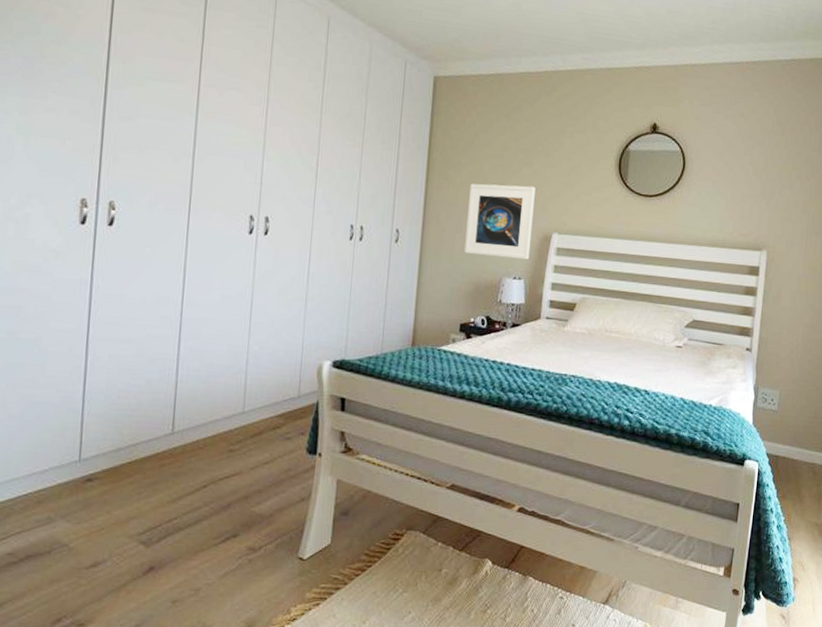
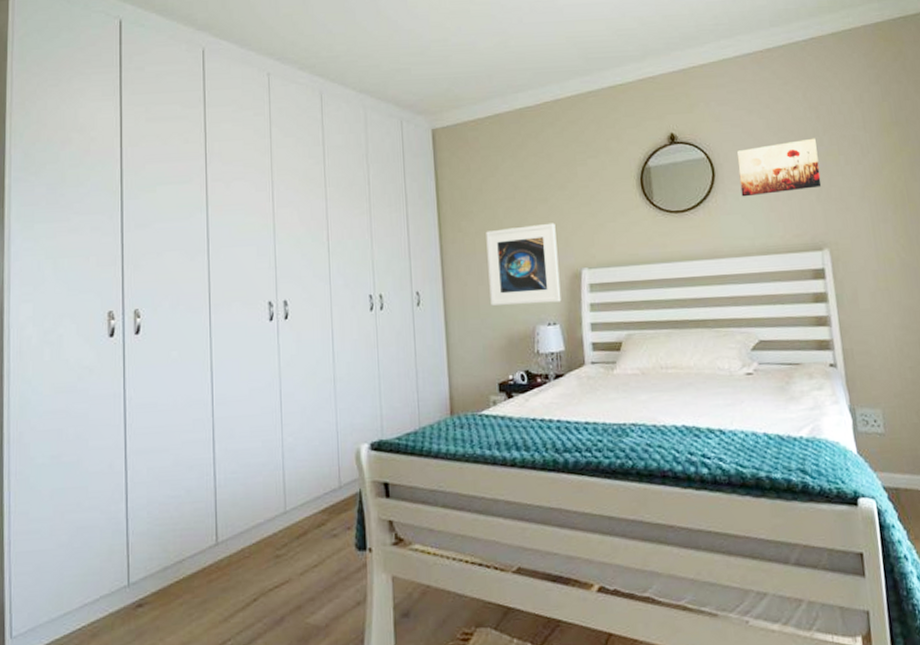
wall art: none [704,150,776,196] -> present [737,138,822,197]

